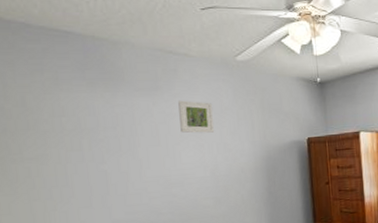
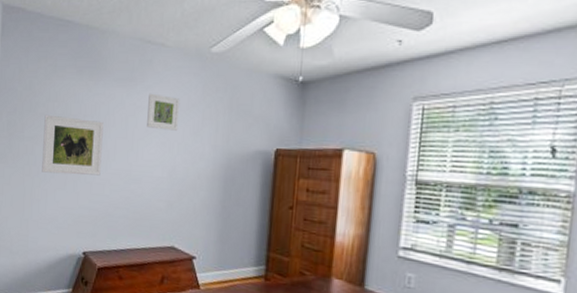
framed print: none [50,131,135,194] -> present [42,114,104,176]

